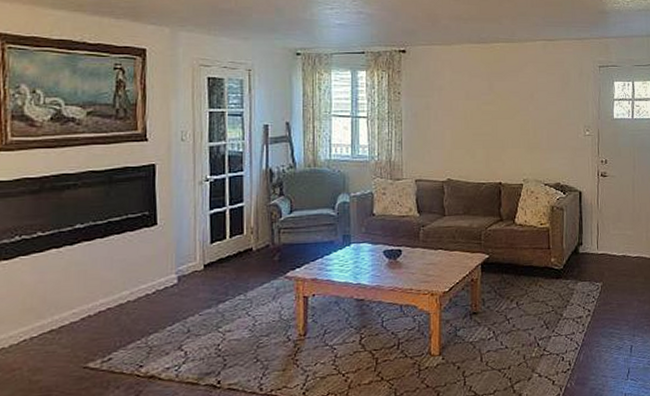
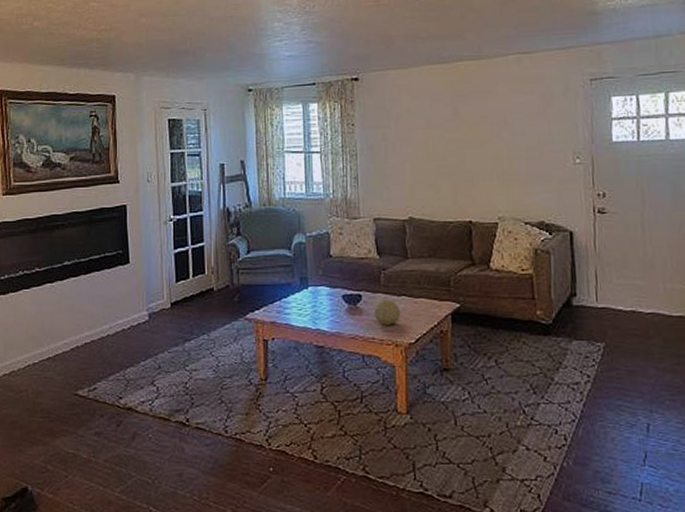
decorative ball: none [412,253,437,277] -> present [374,299,401,325]

